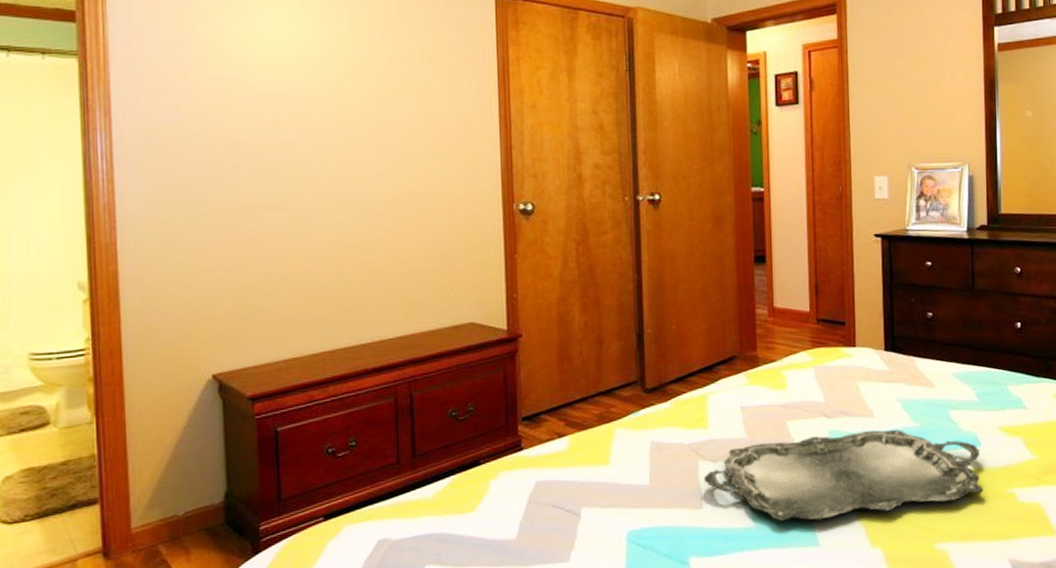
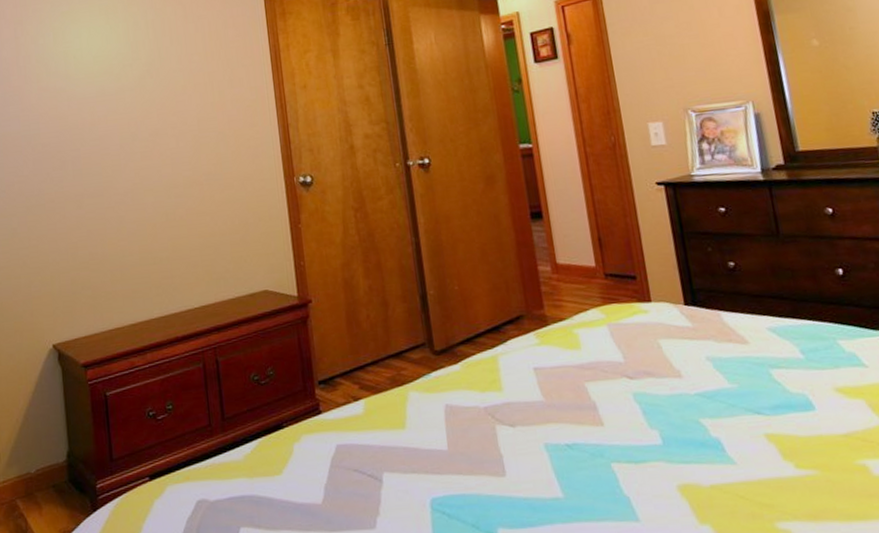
serving tray: present [704,430,983,521] -> none [504,391,826,492]

